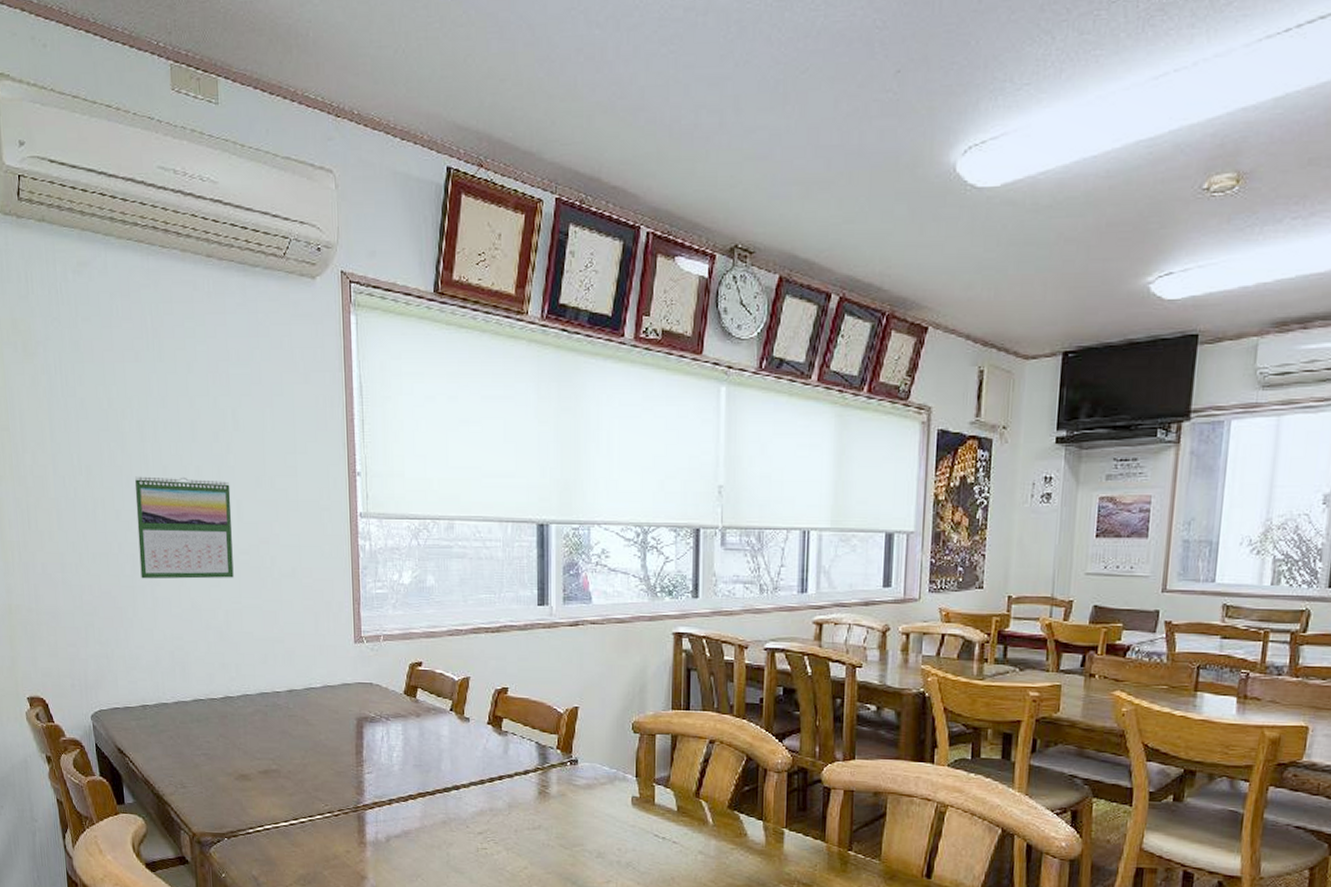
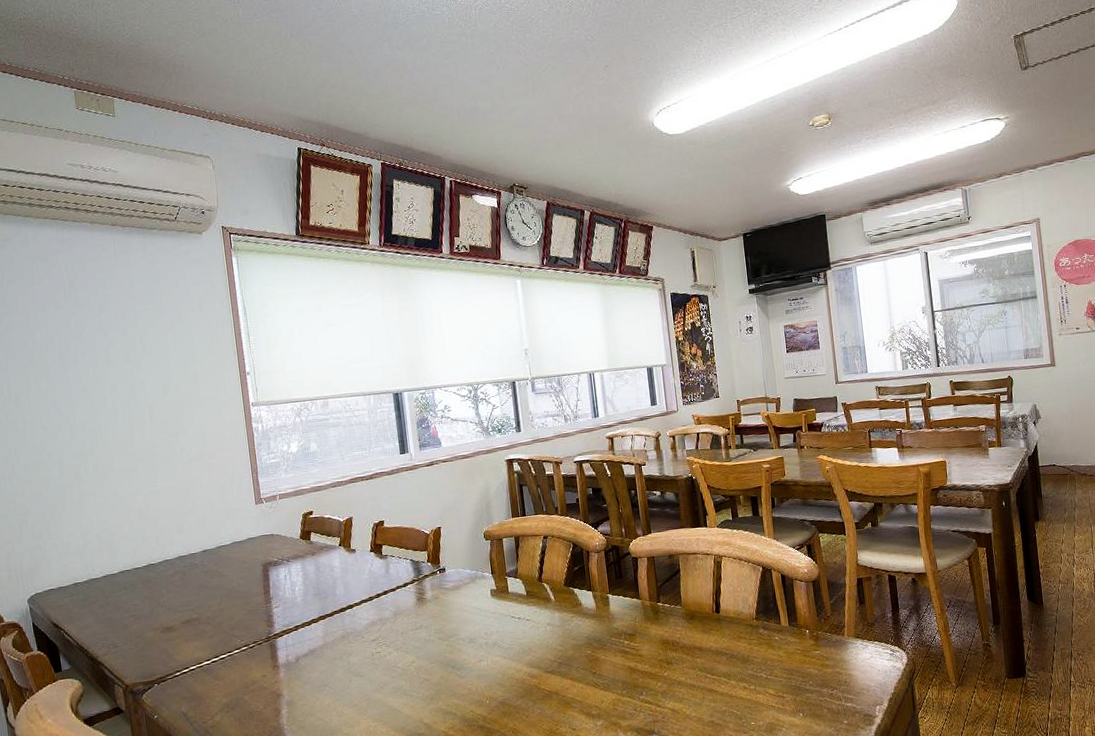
calendar: present [134,476,234,579] -> none [58,392,150,479]

